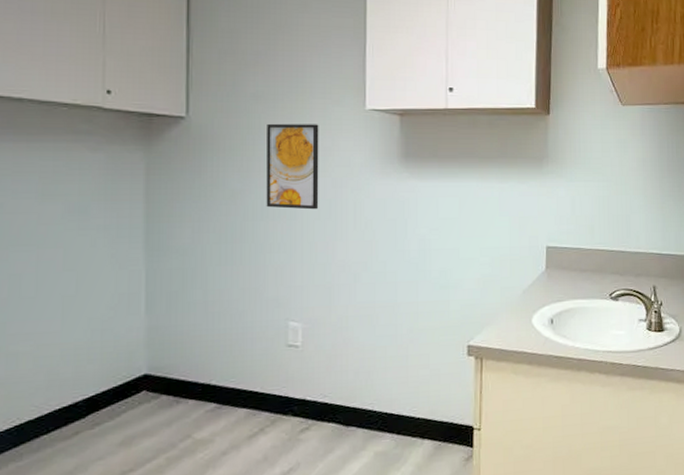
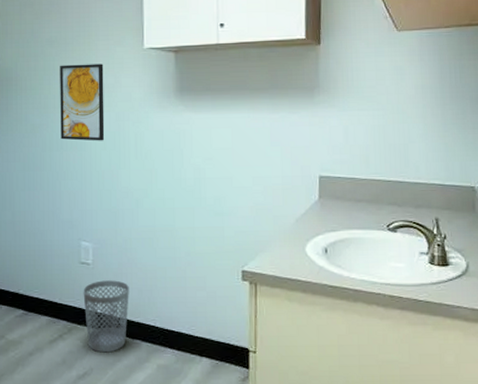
wastebasket: none [290,363,344,445] -> present [83,280,129,353]

